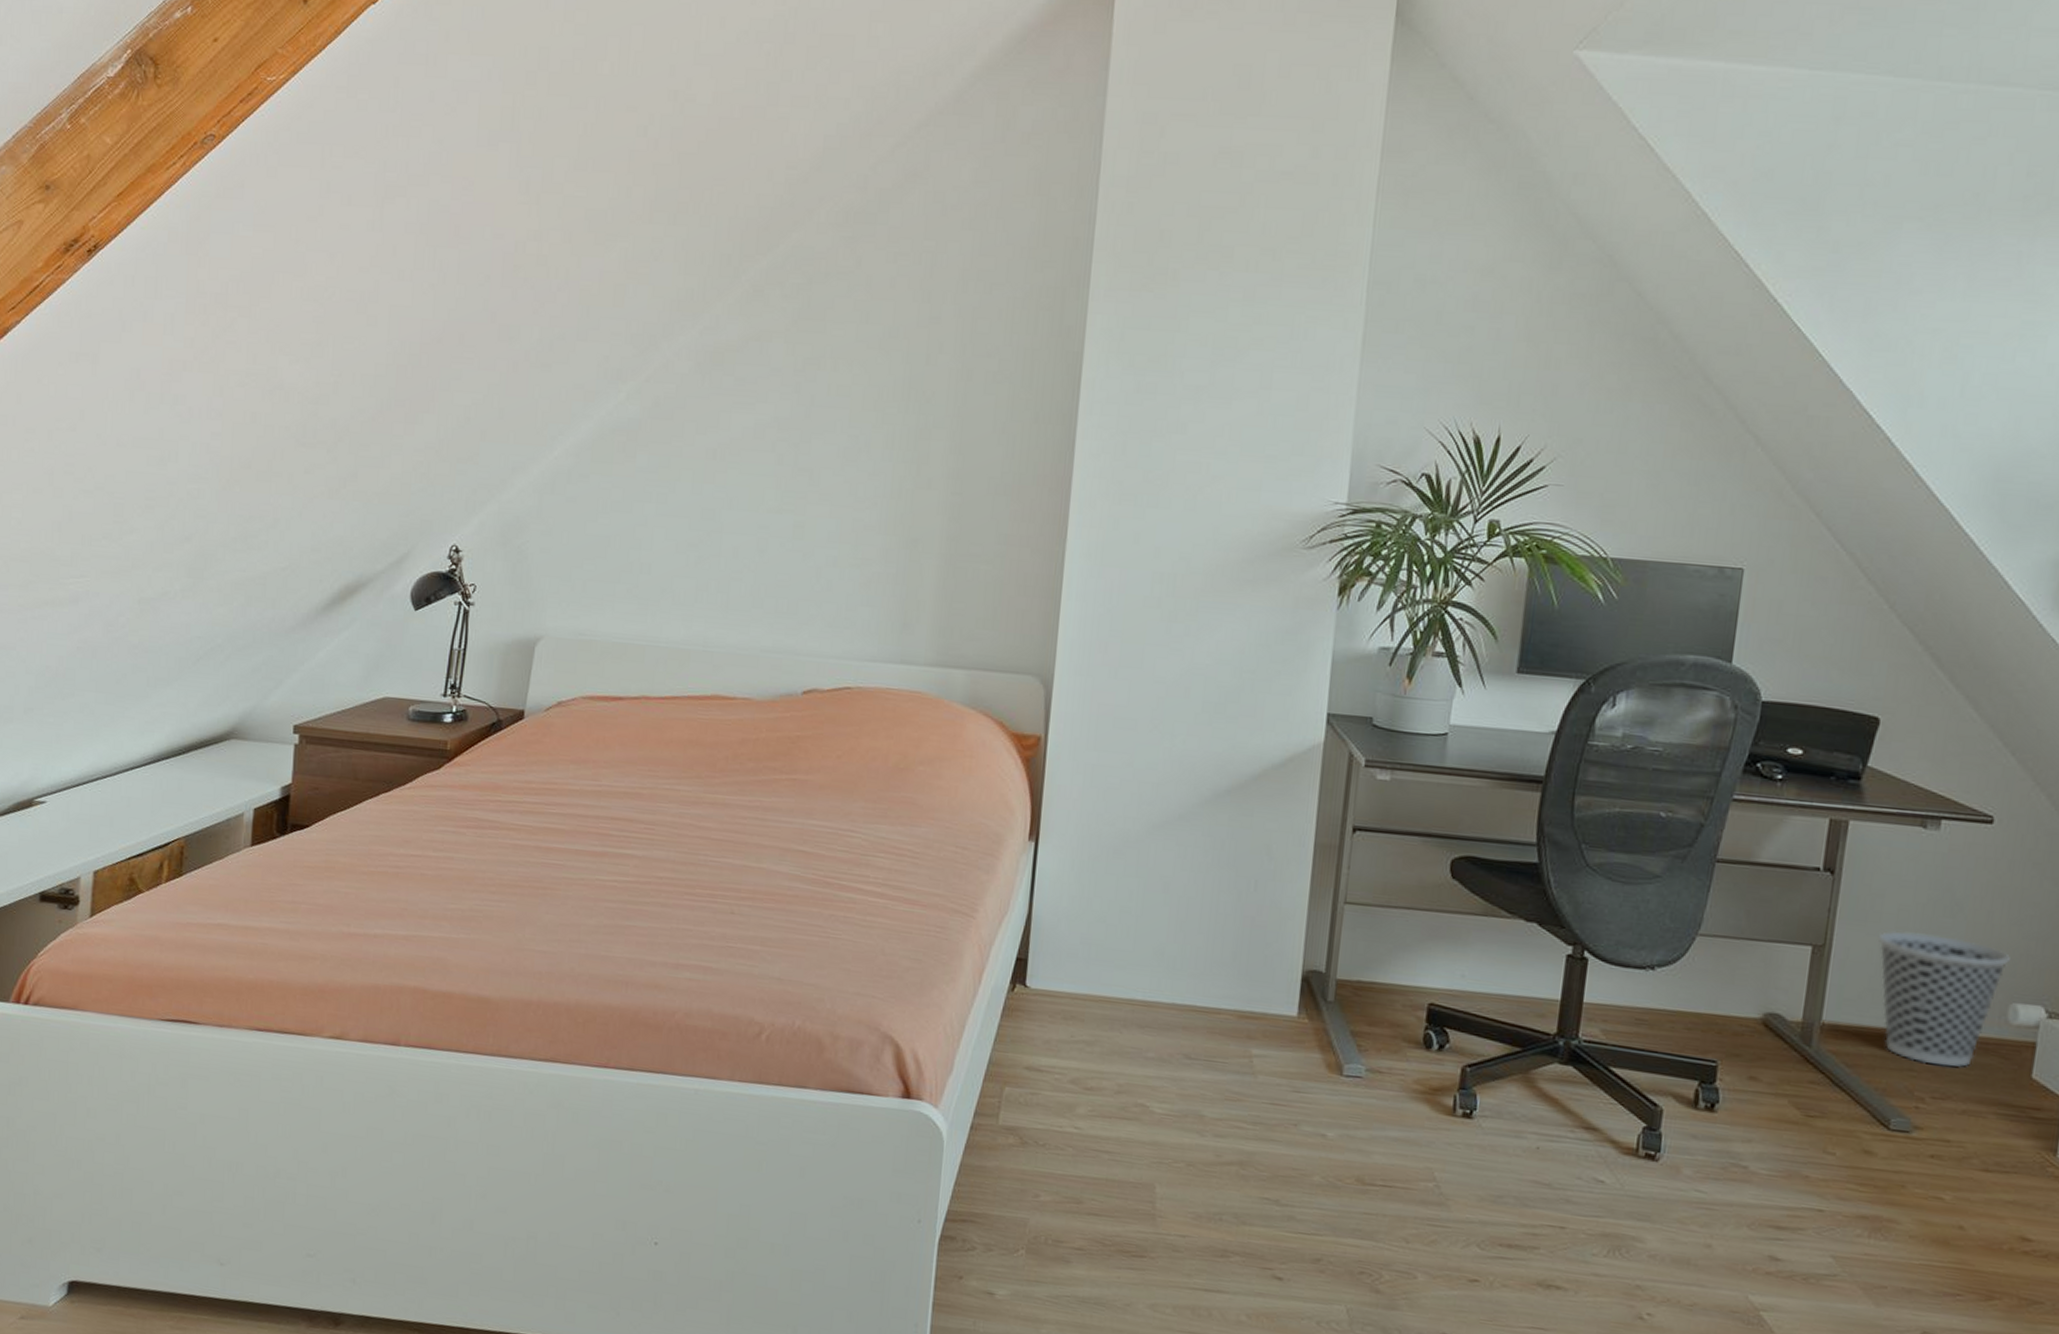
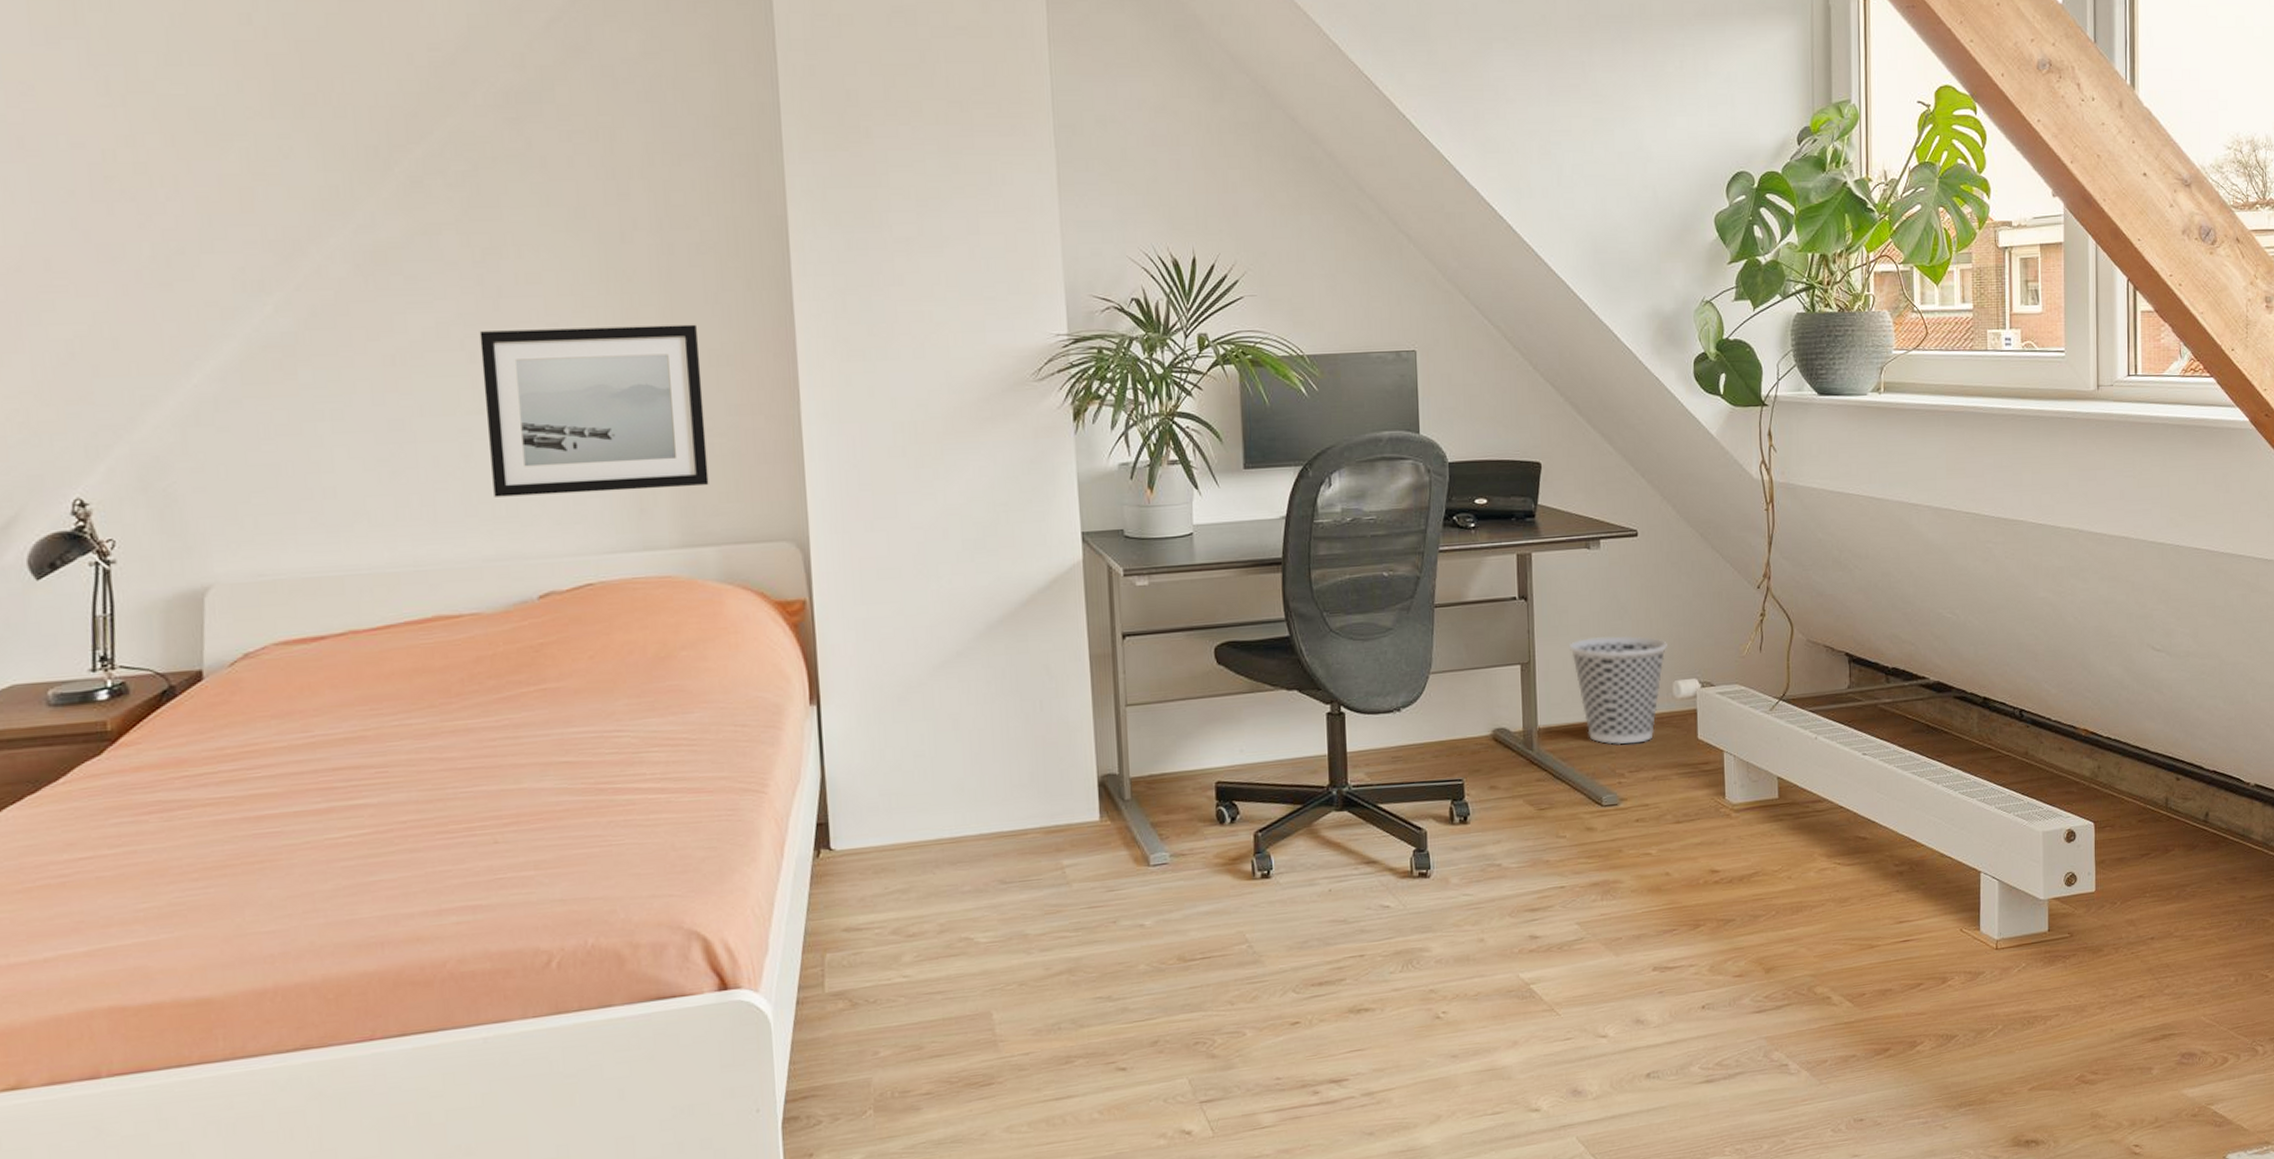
wall art: none [779,436,982,609] -> present [479,324,709,497]

